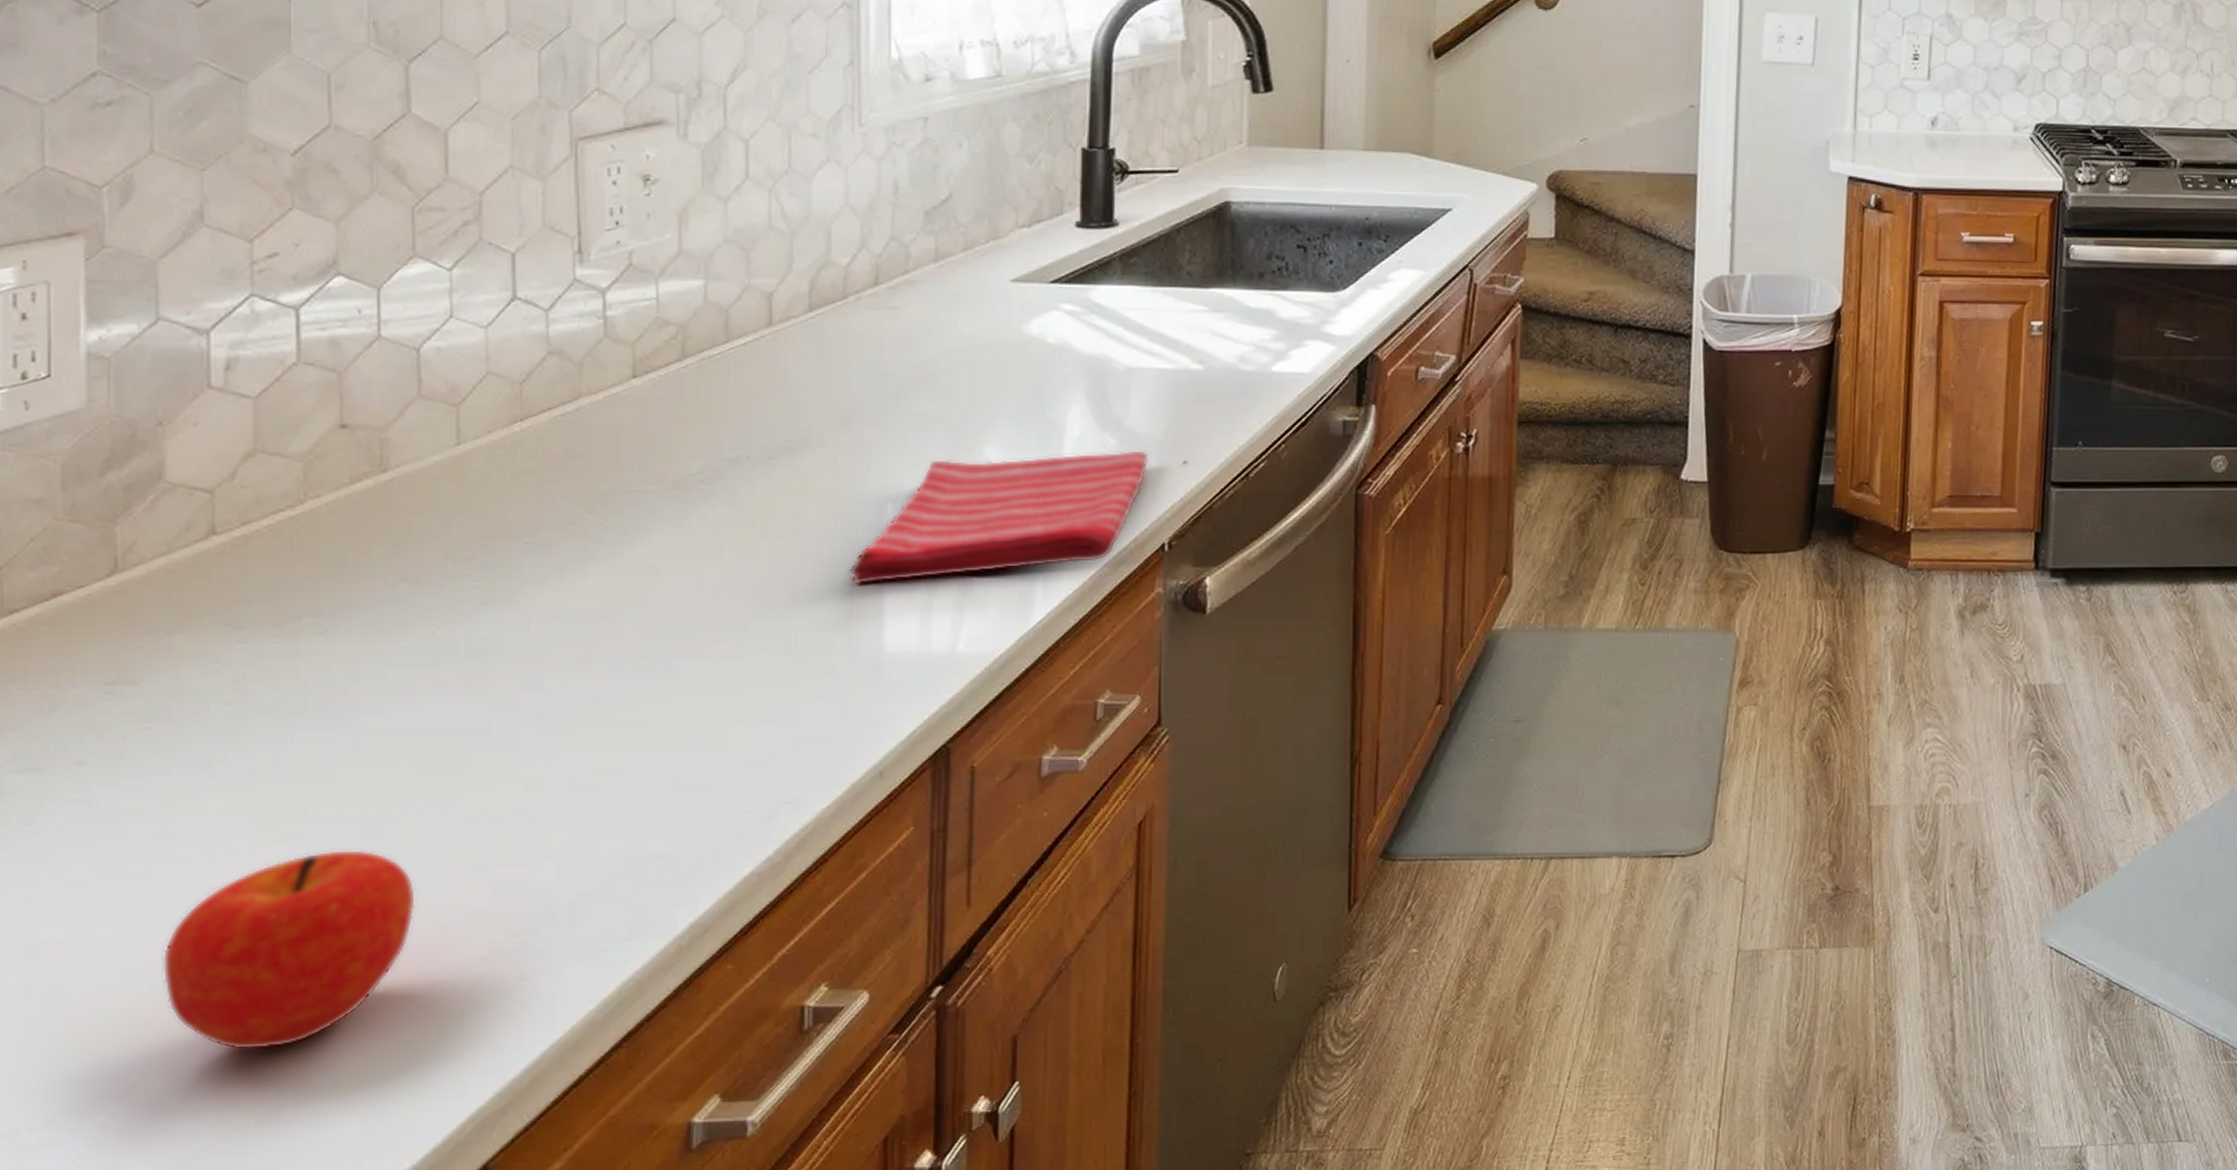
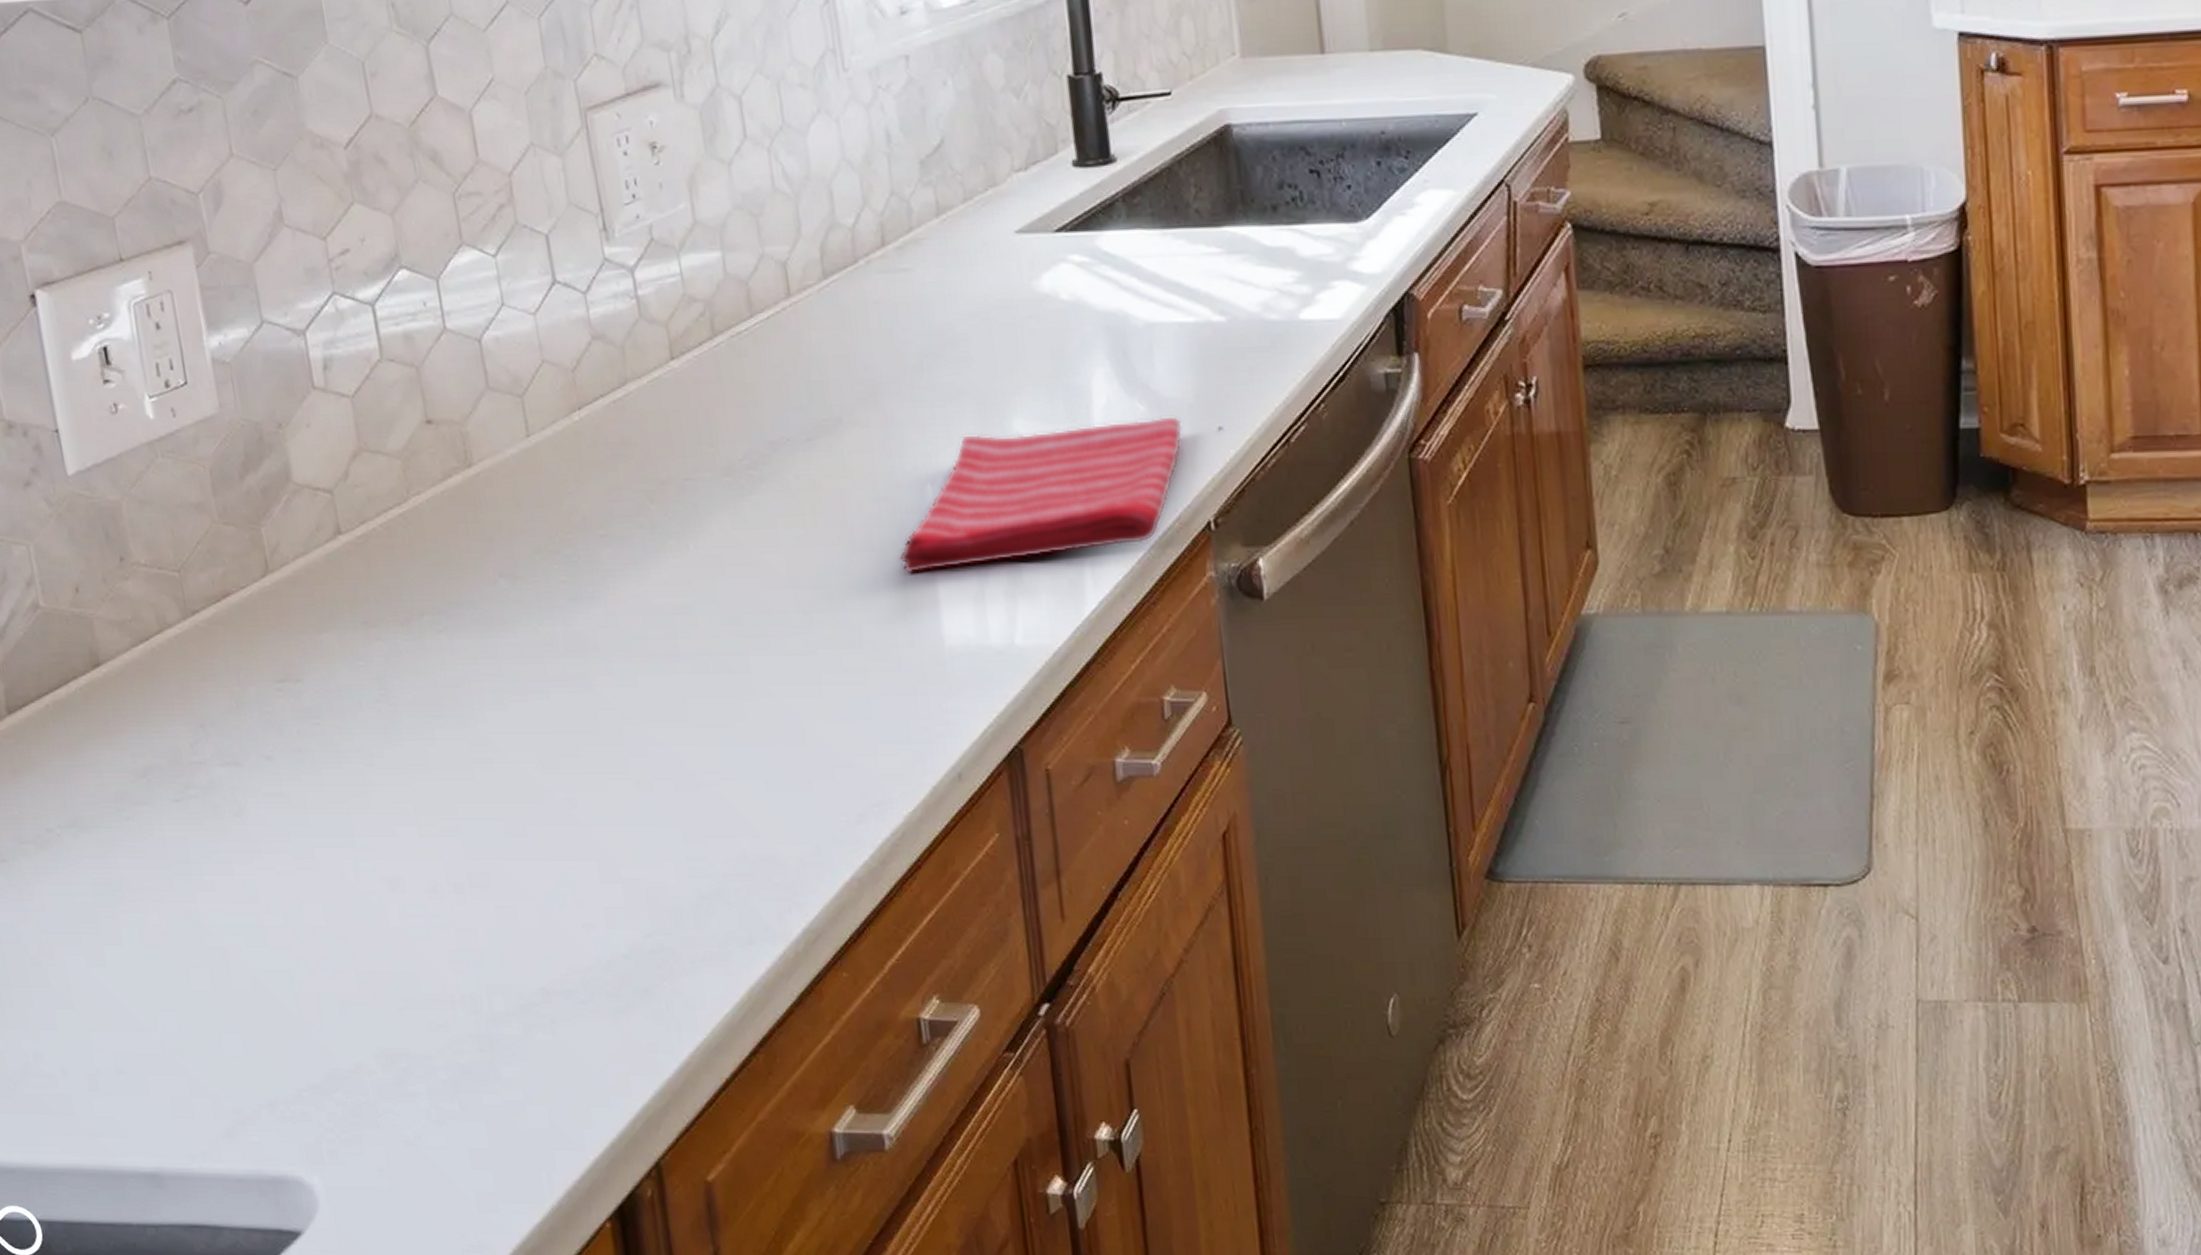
fruit: present [162,849,417,1051] -> none [361,845,561,1038]

